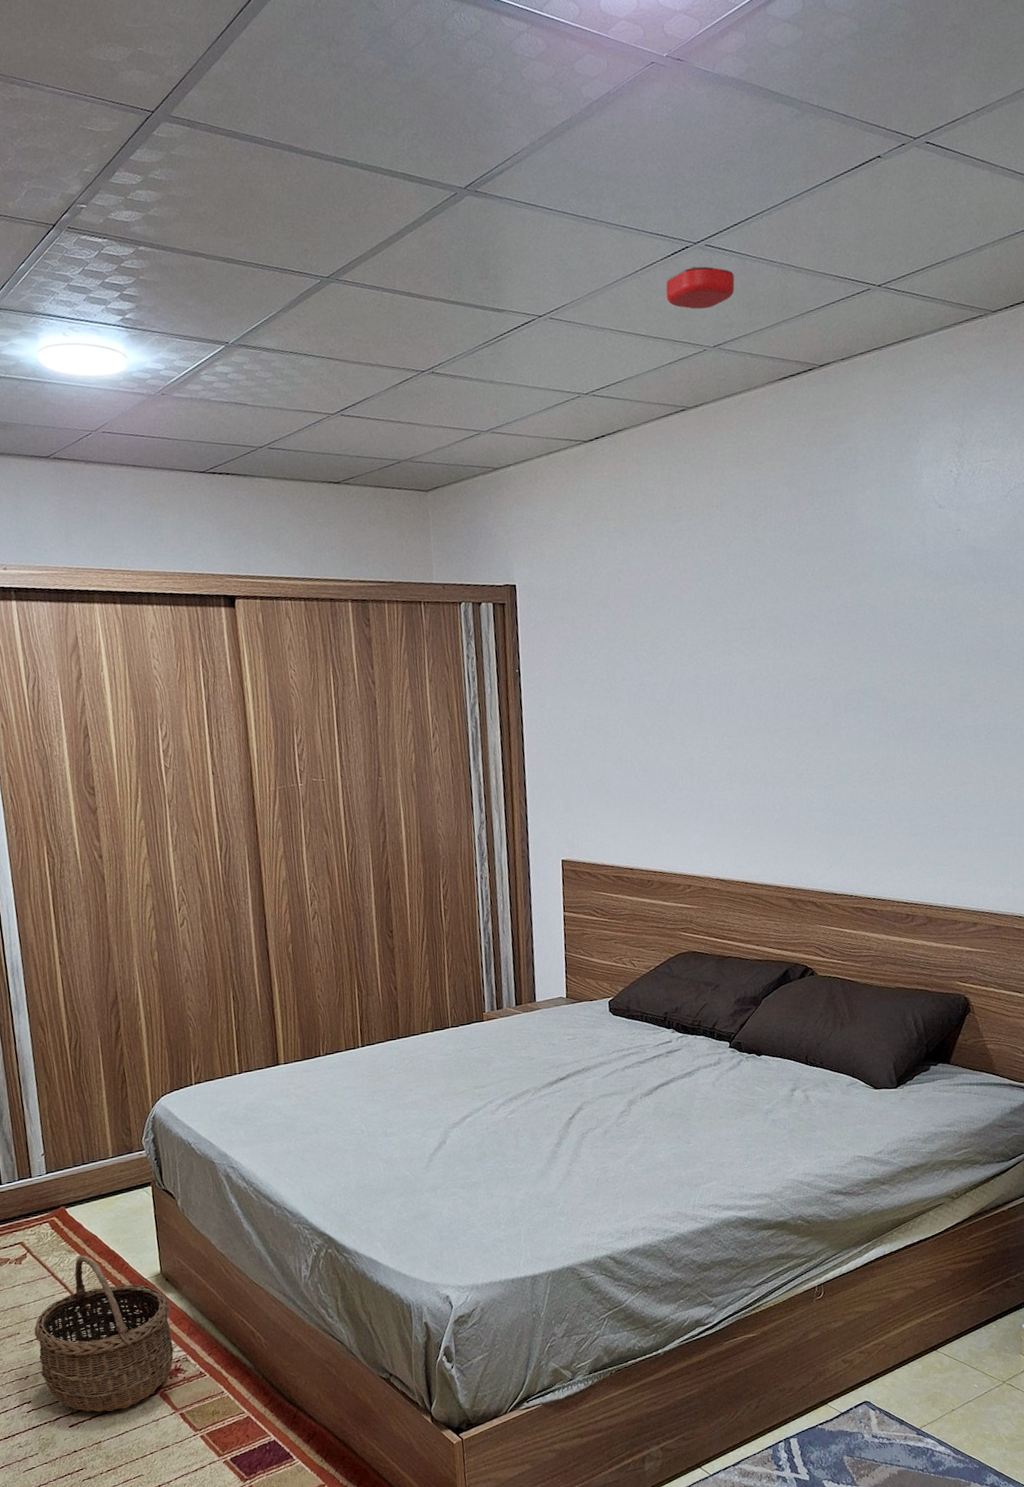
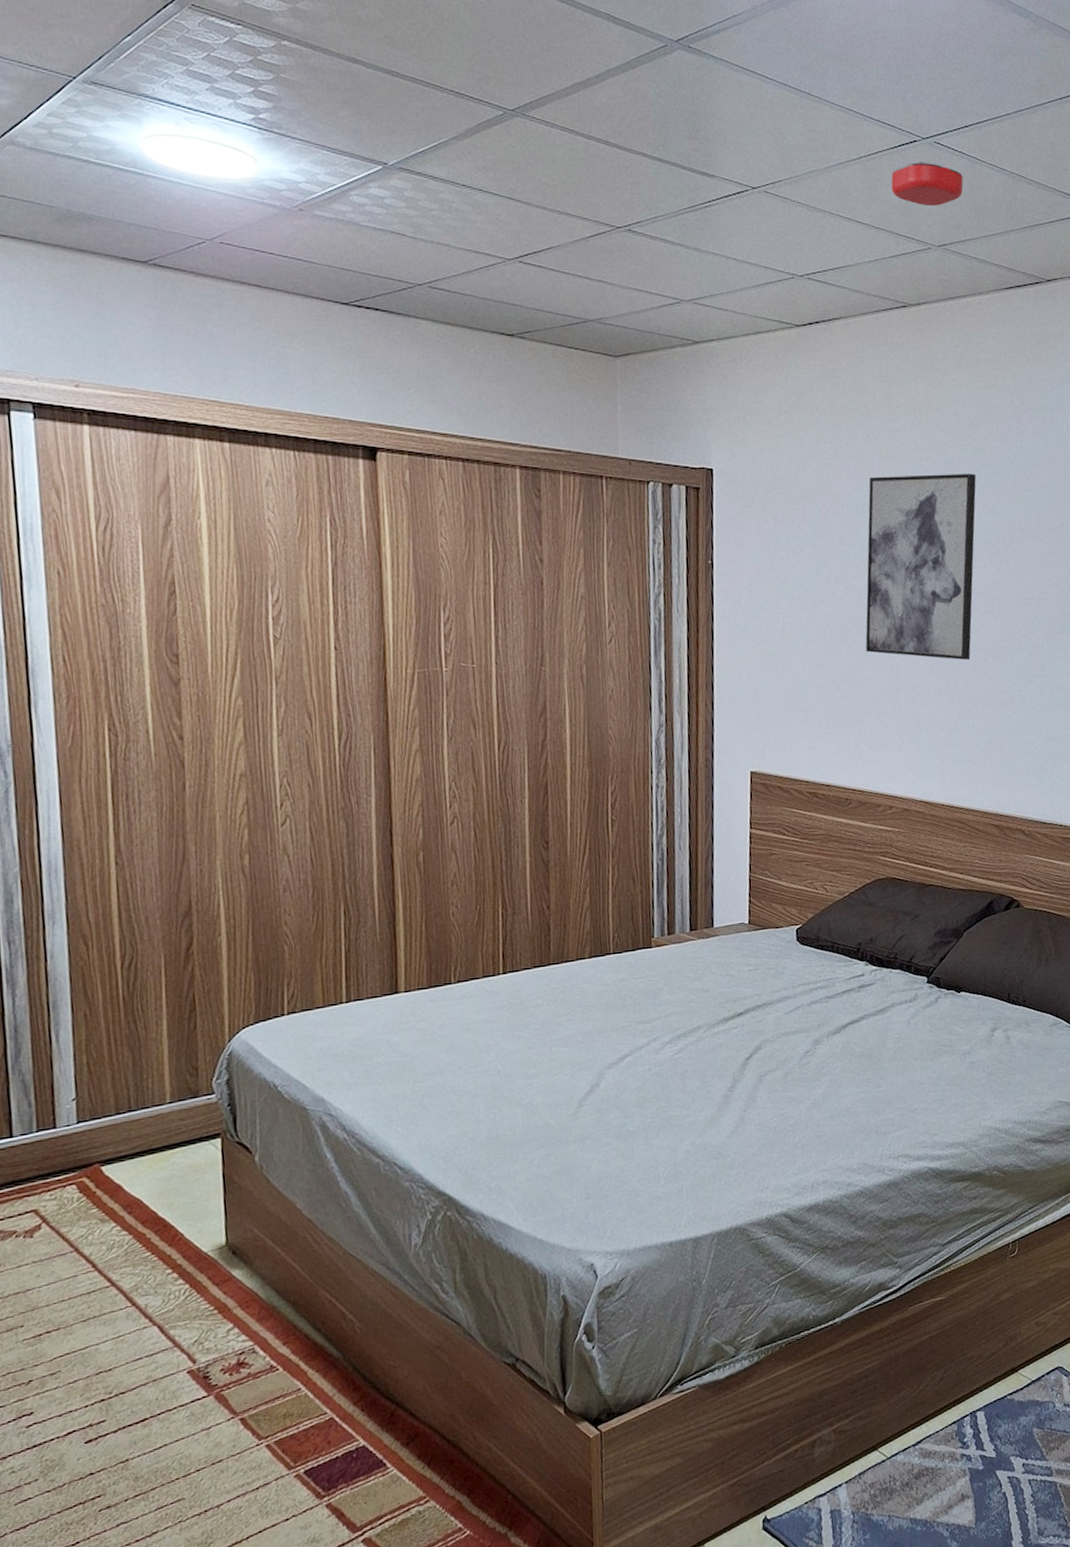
wicker basket: present [33,1255,174,1412] -> none [43,1225,238,1423]
wall art: none [657,564,759,744] -> present [865,474,976,660]

